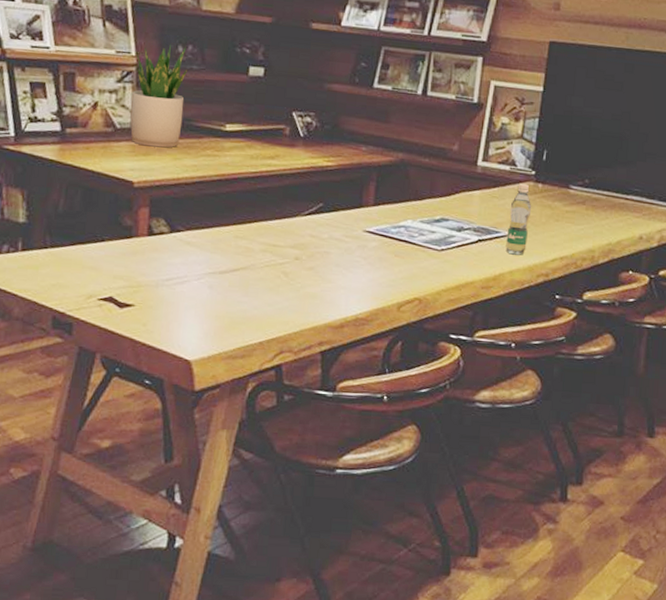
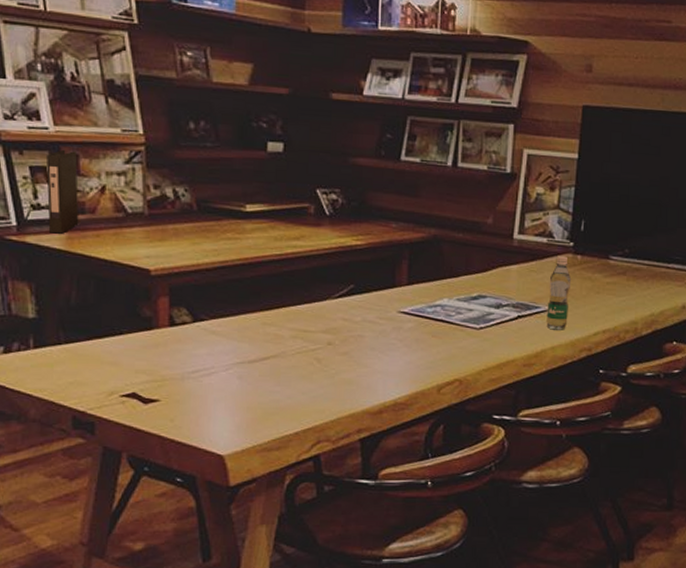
binder: none [43,67,74,145] -> present [46,149,79,234]
planter: present [130,45,187,148] -> none [142,121,201,232]

